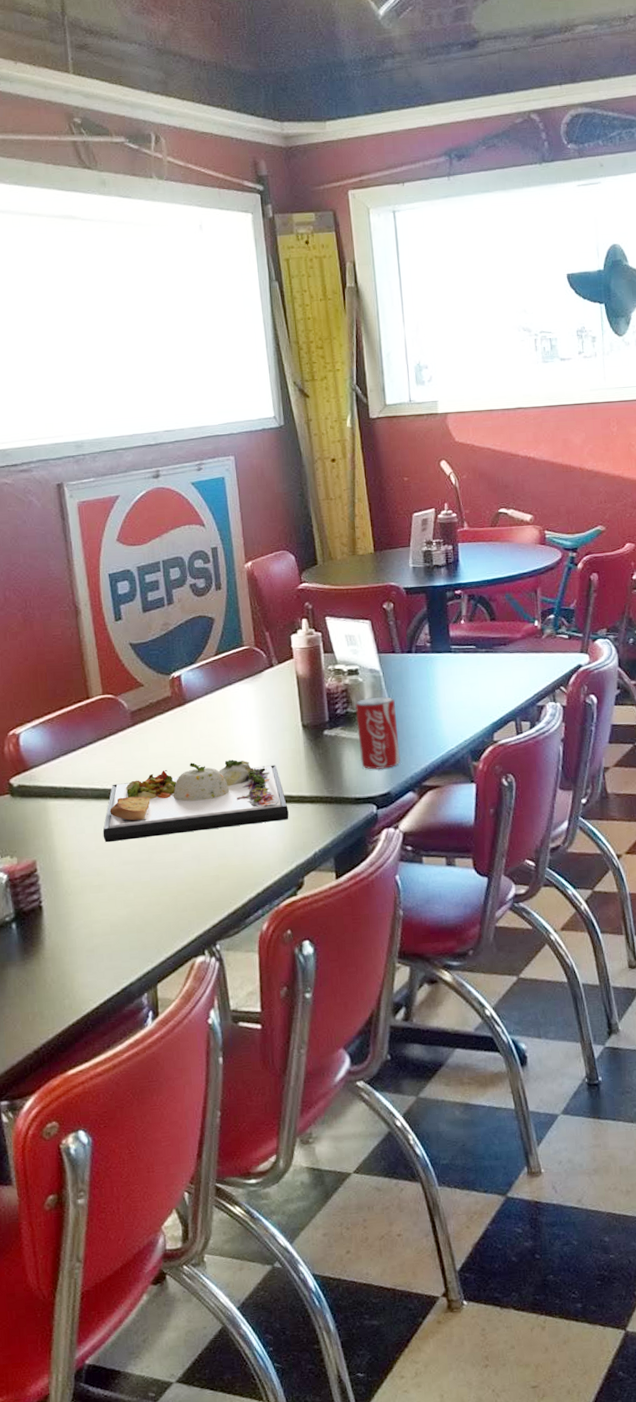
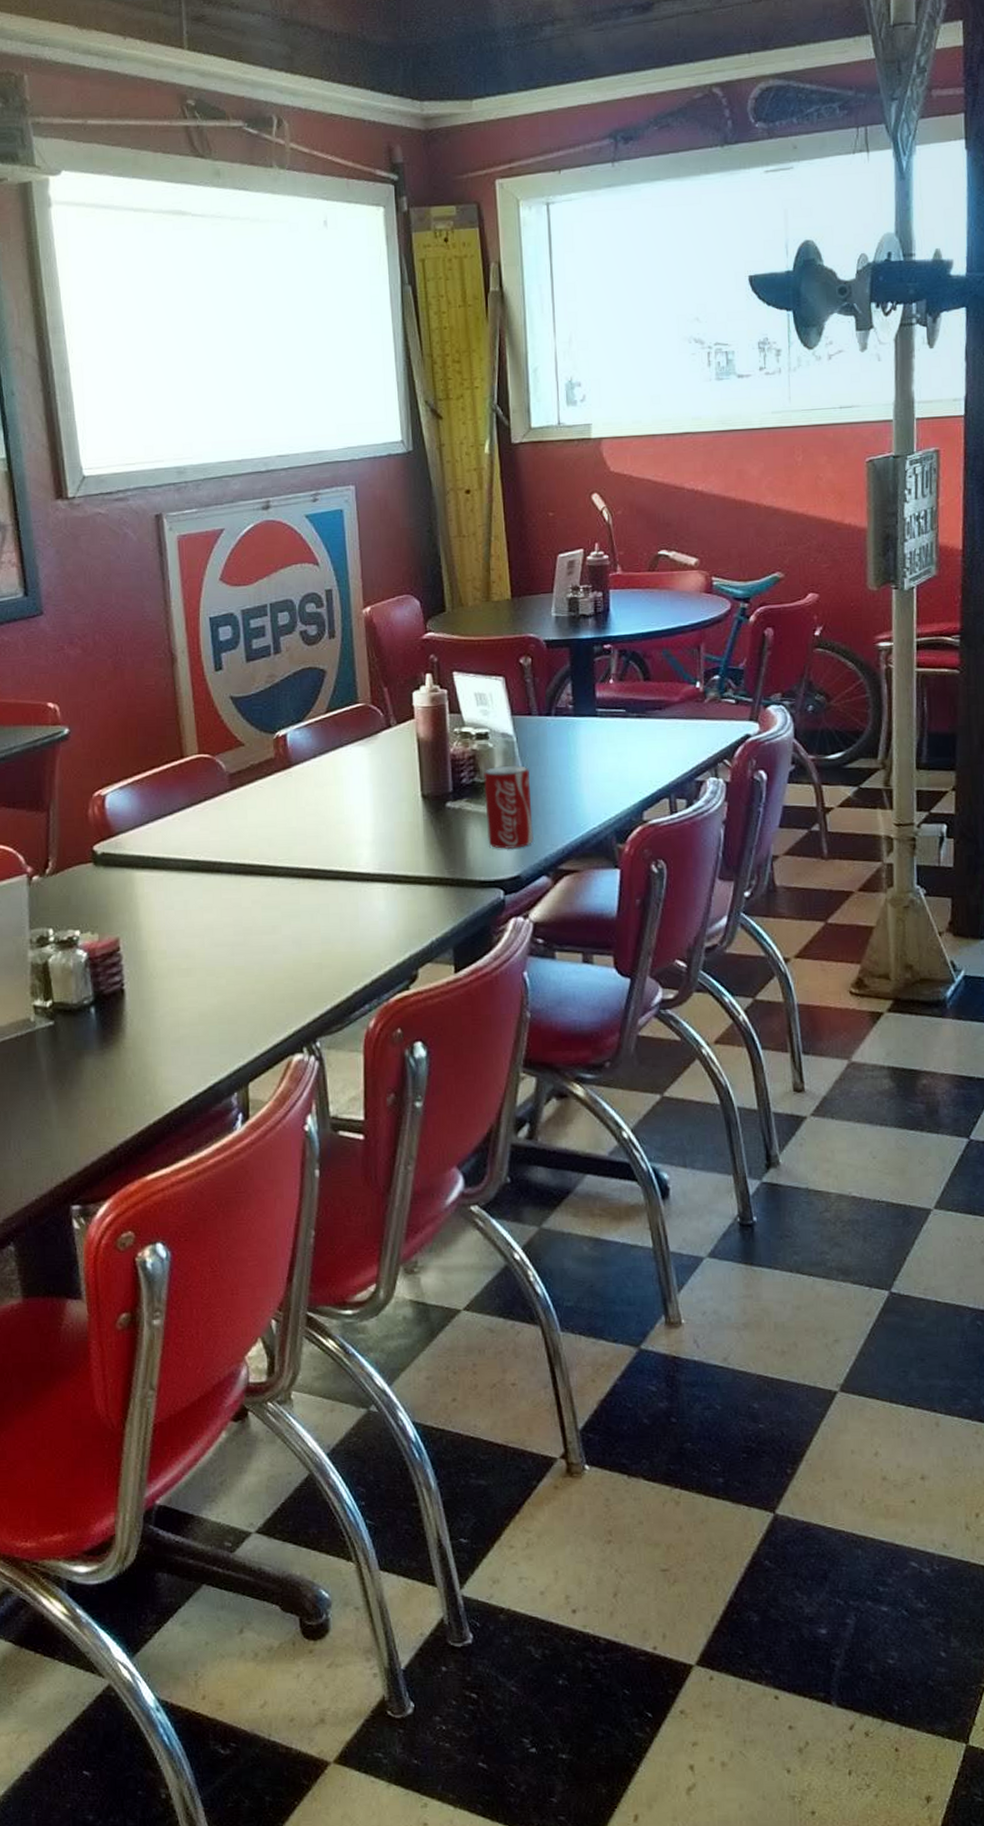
dinner plate: present [103,759,289,843] -> none [193,832,403,921]

